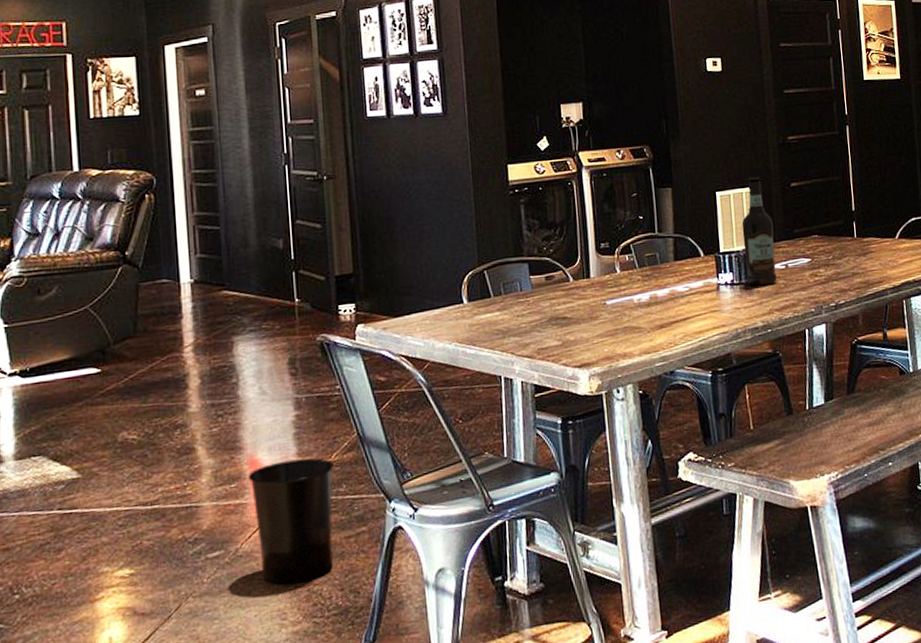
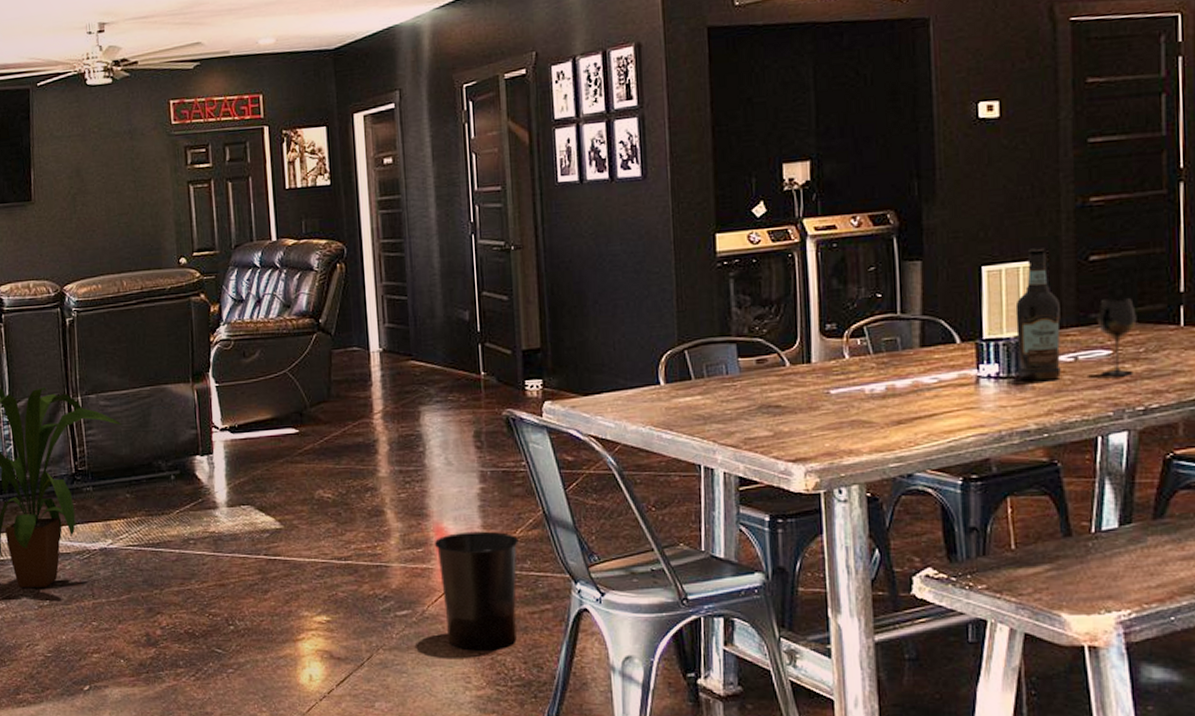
wine glass: none [799,215,826,279] -> present [1098,297,1137,377]

